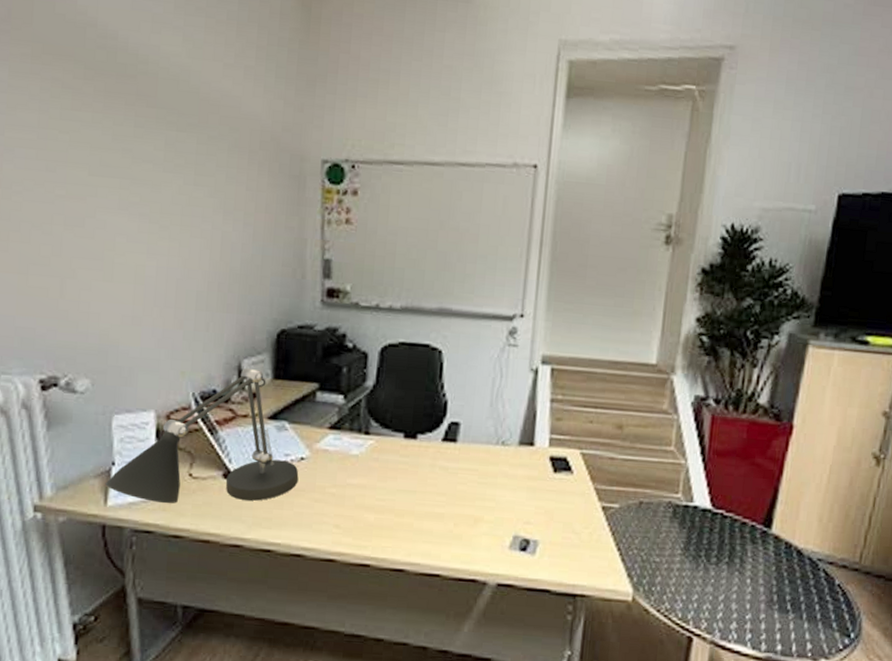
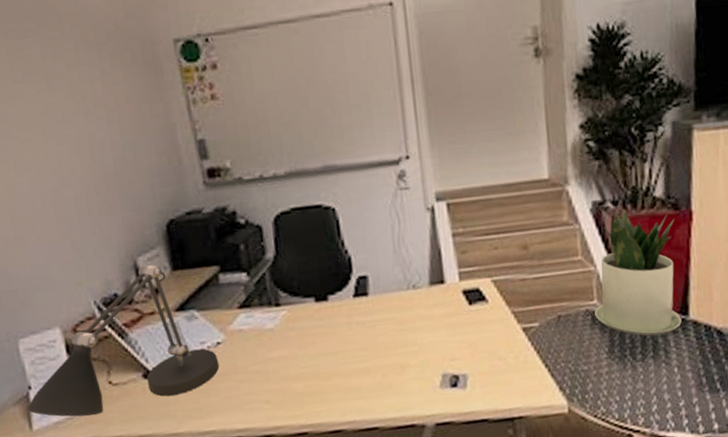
planter: none [677,409,774,543] -> present [595,209,682,336]

